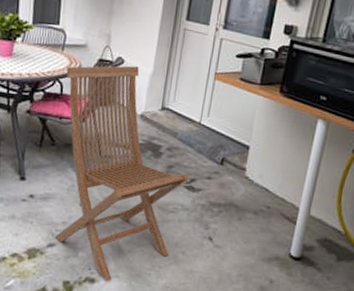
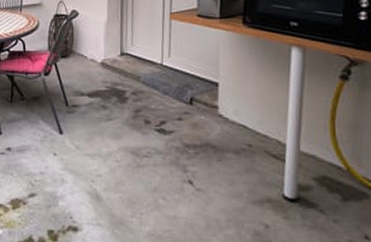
deck chair: present [55,65,189,282] -> none [26,17,158,230]

